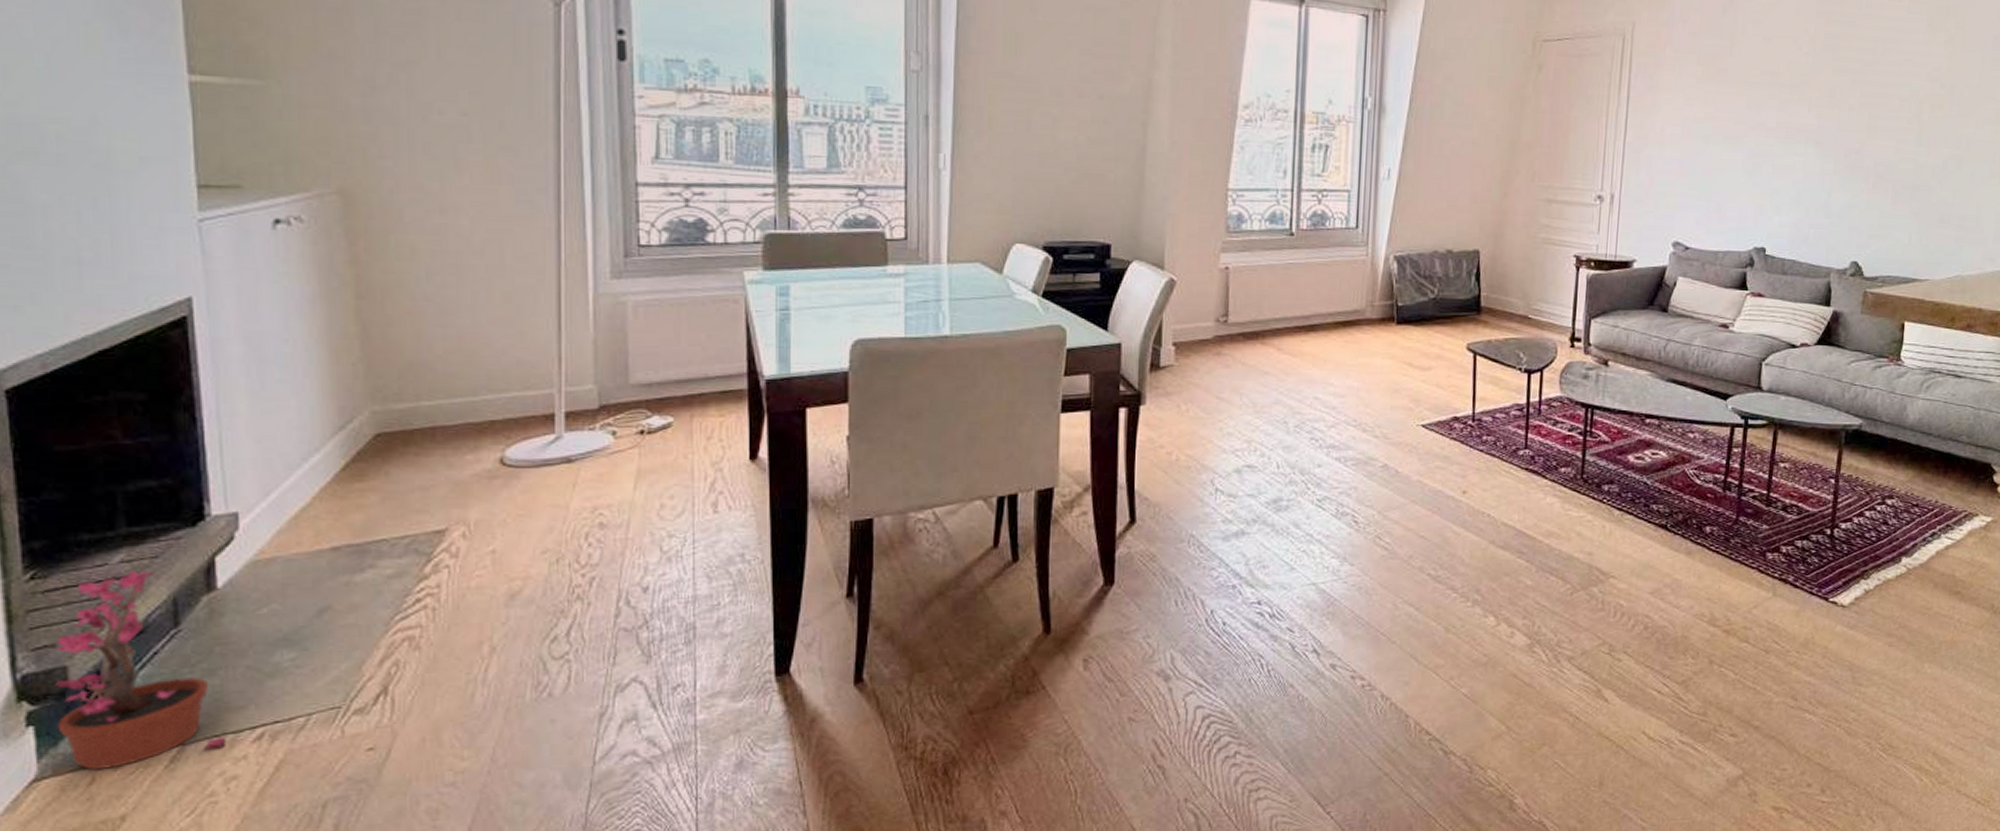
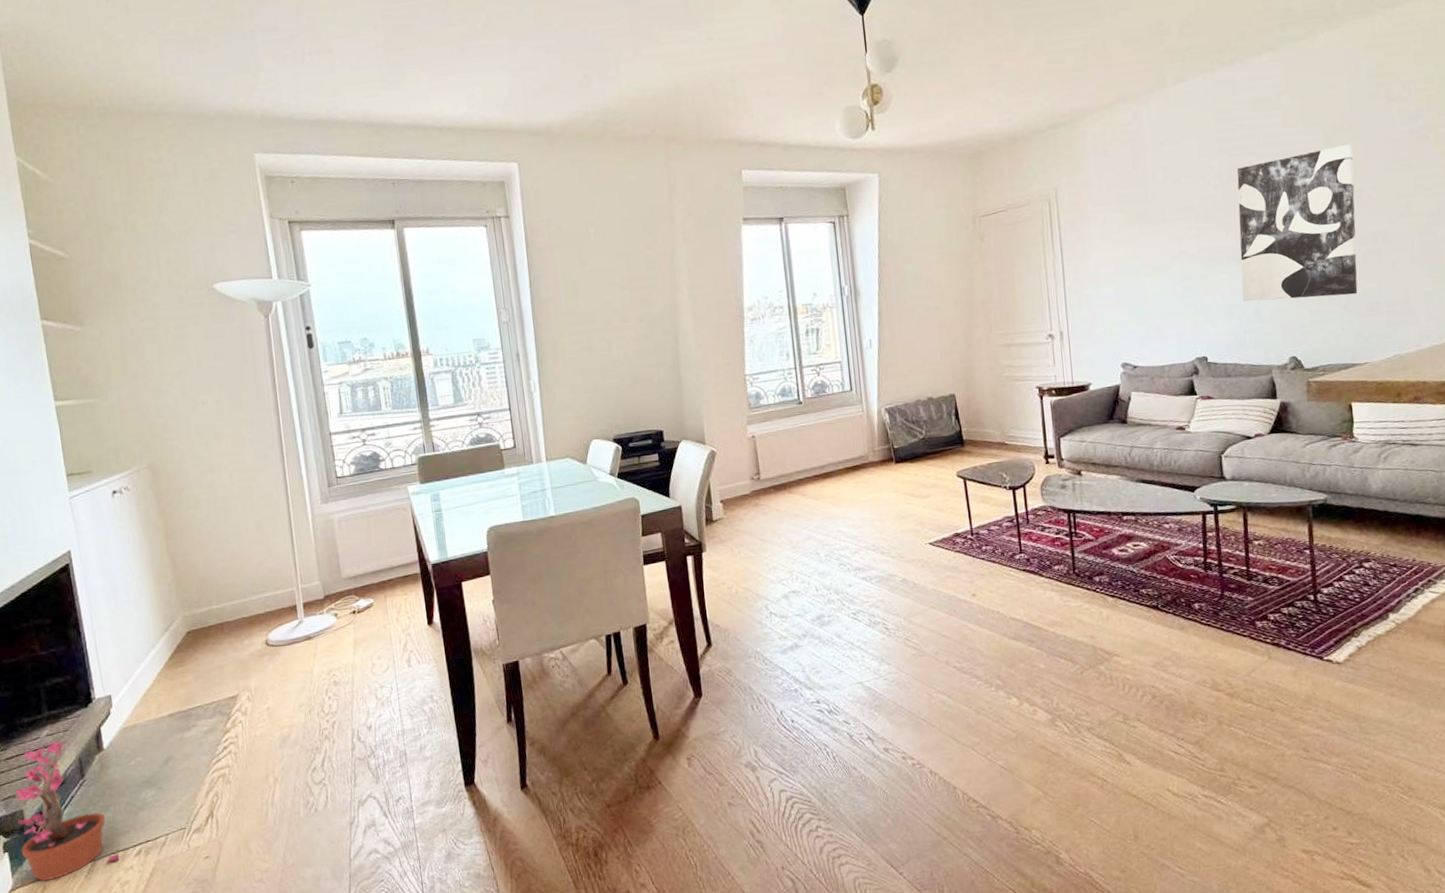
wall art: none [1814,31,1955,202] -> present [1237,143,1358,302]

